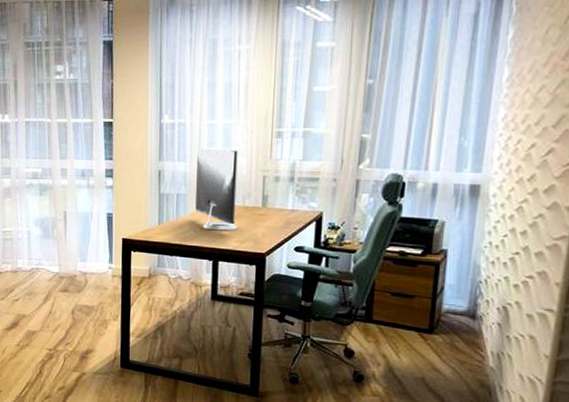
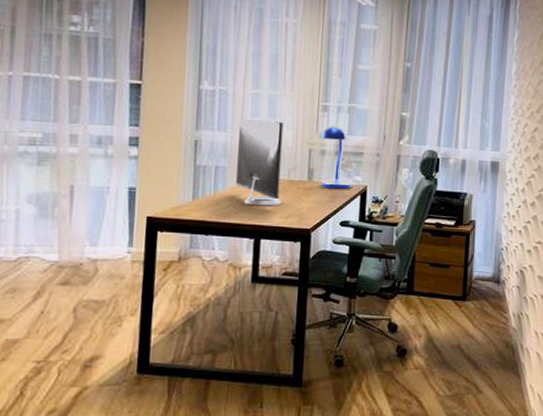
desk lamp: none [274,150,306,215] -> present [320,124,351,189]

